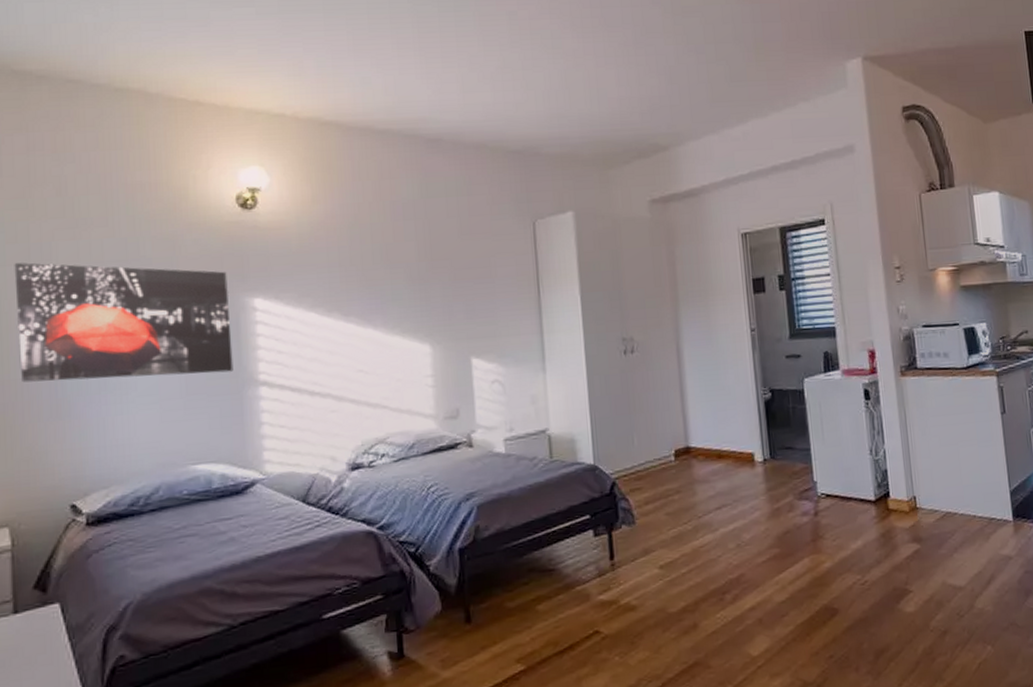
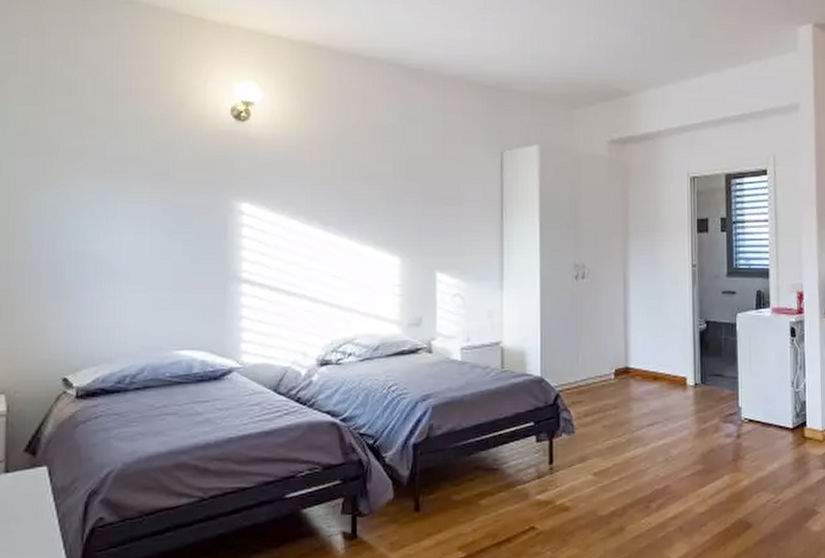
wall art: present [14,262,234,383] -> none [23,154,219,268]

